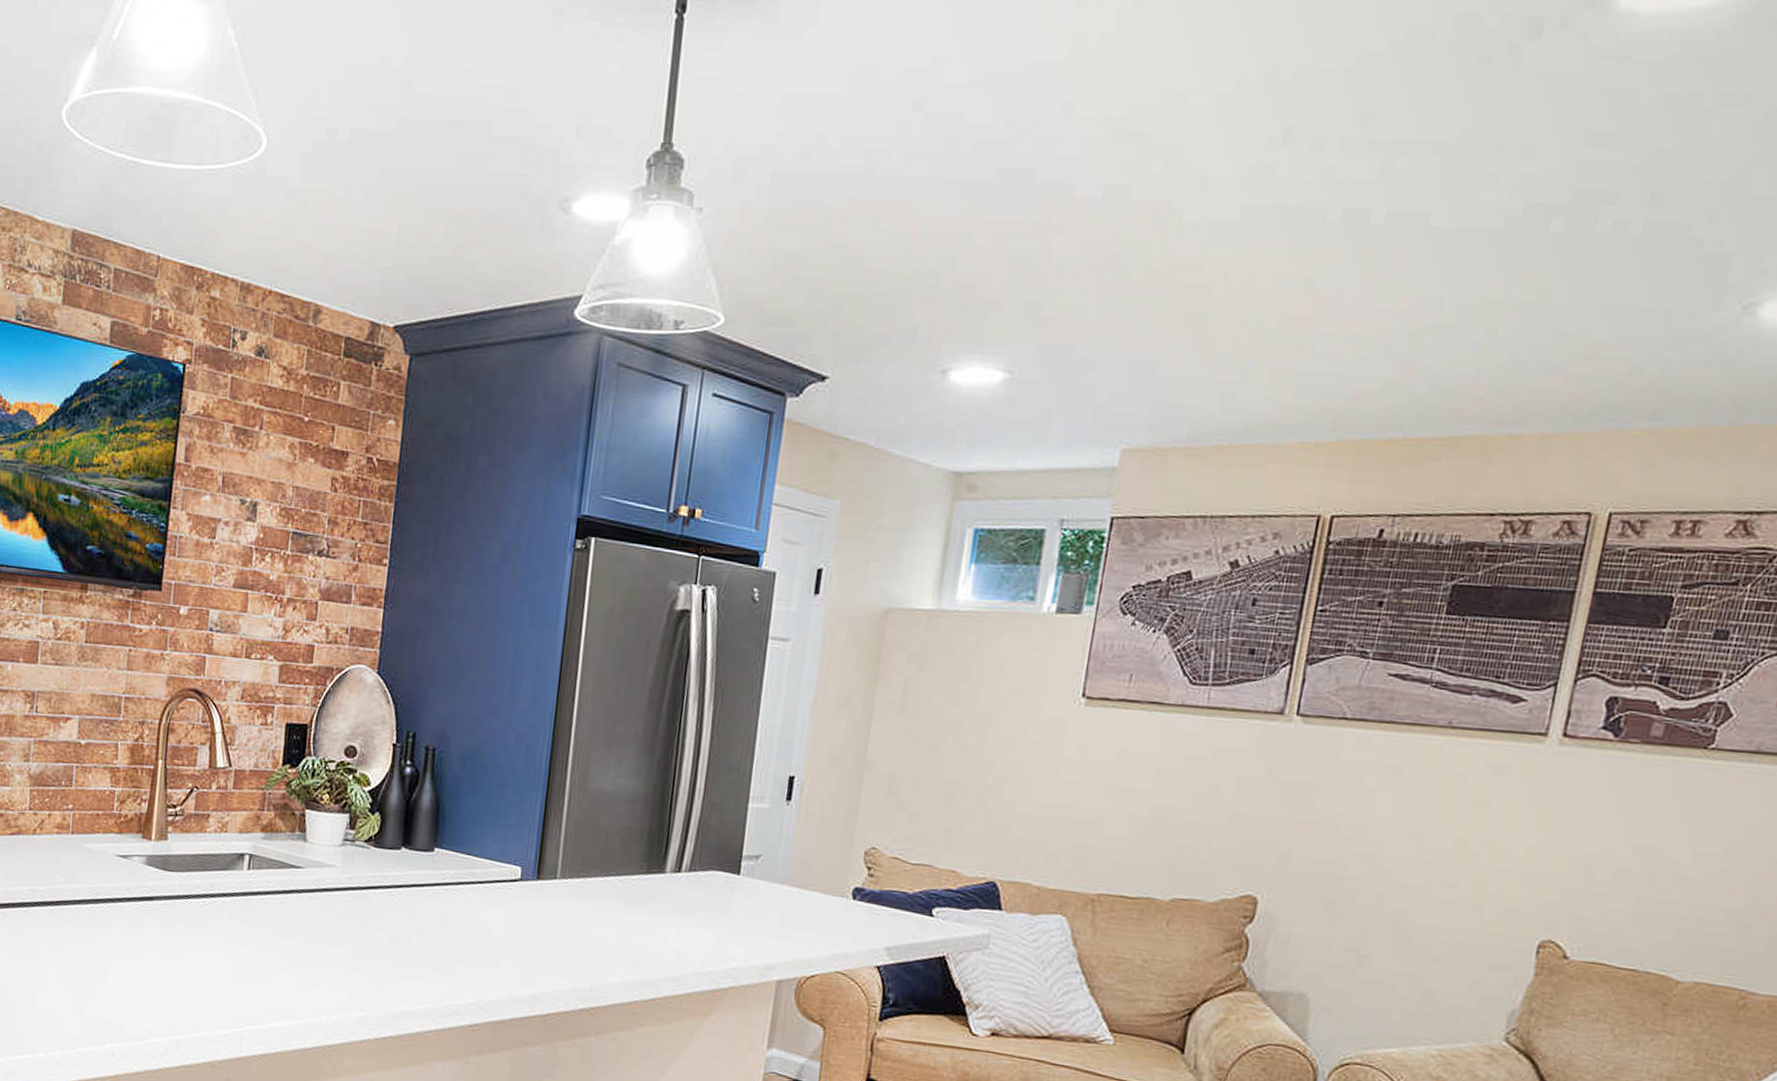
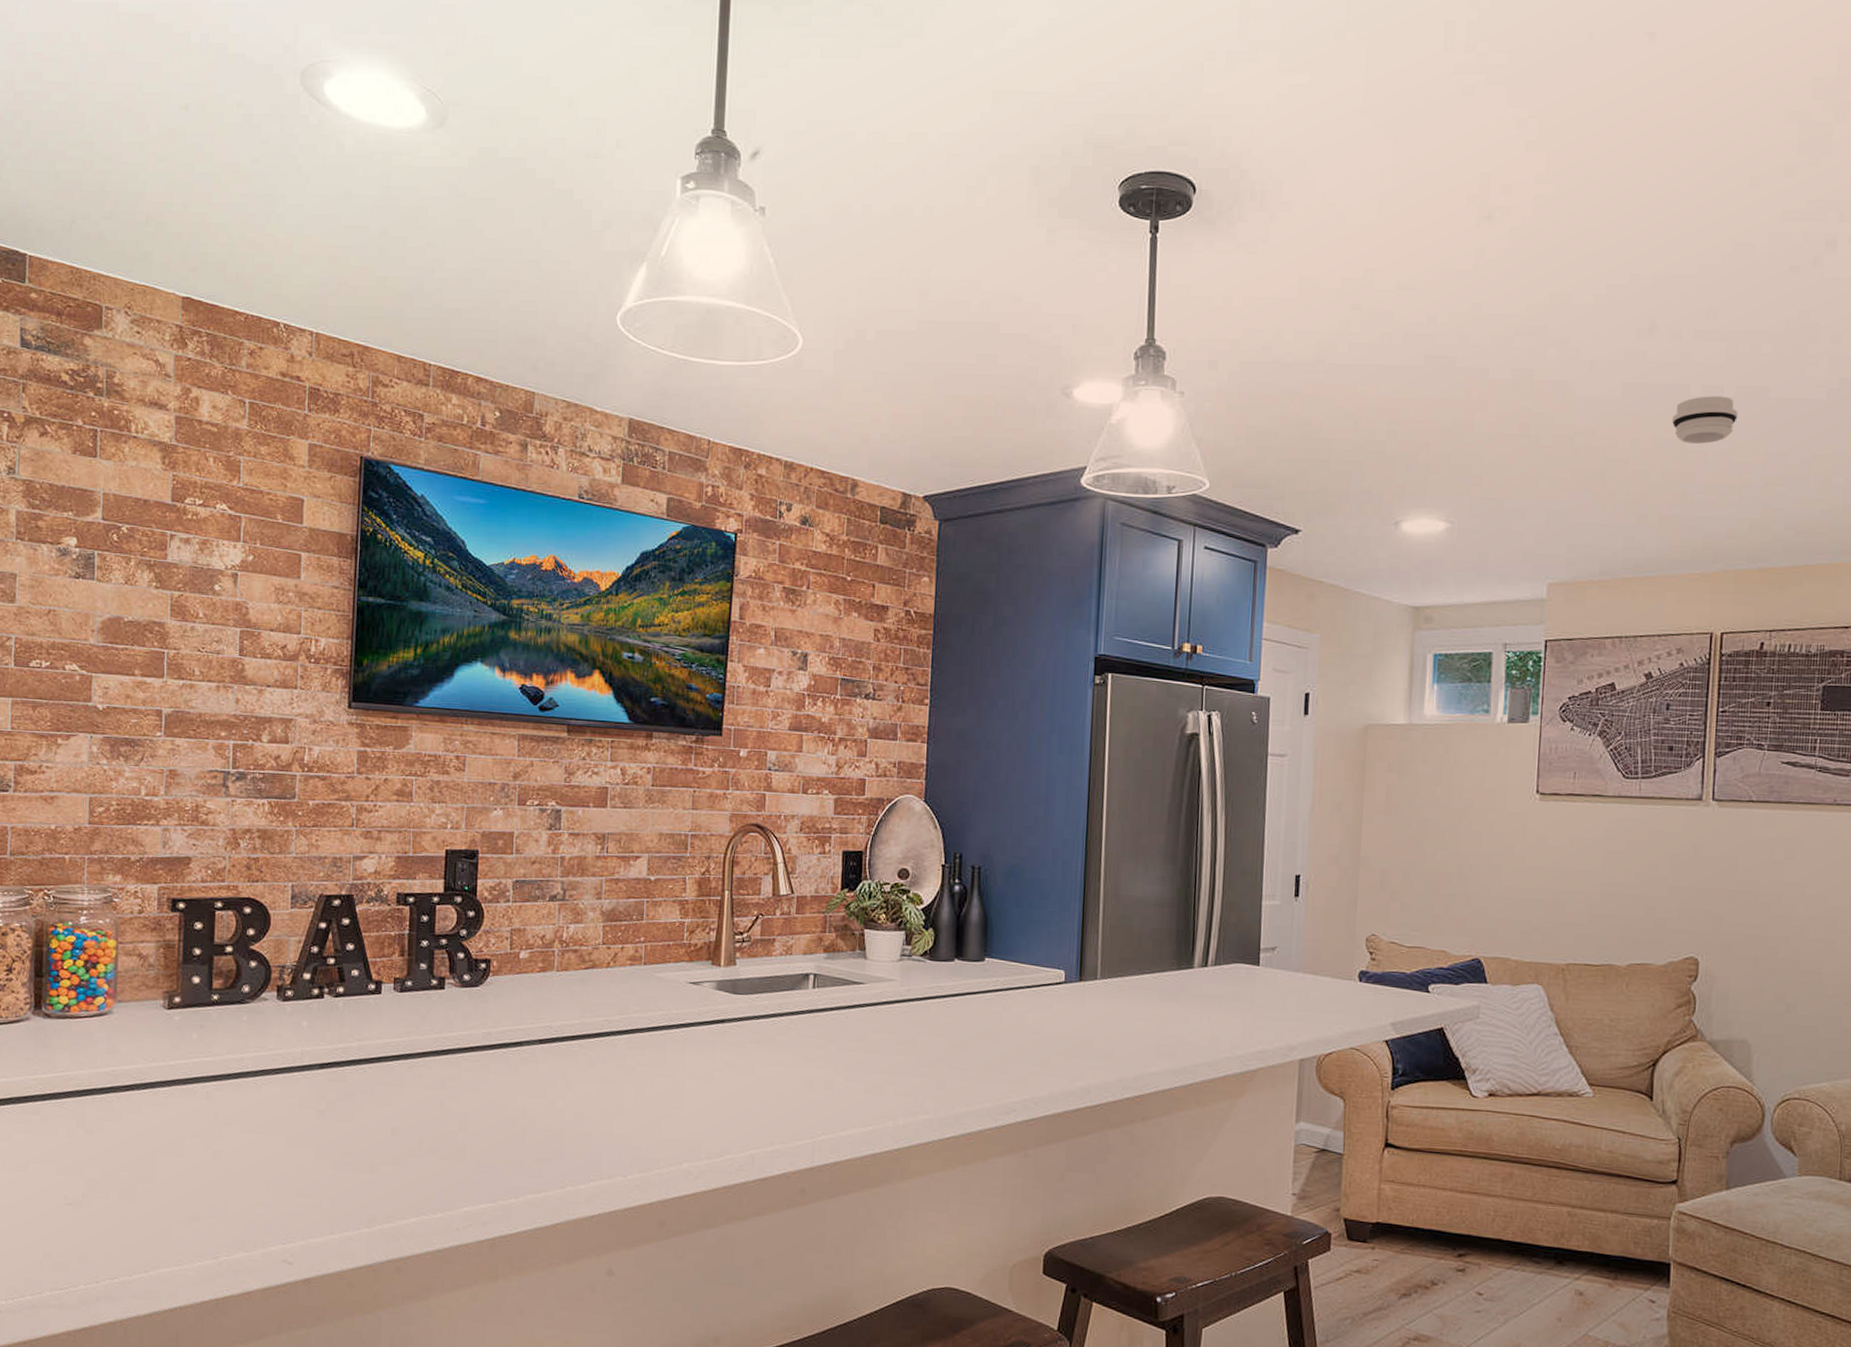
smoke detector: none [1299,222,1386,283] -> present [1672,396,1738,444]

